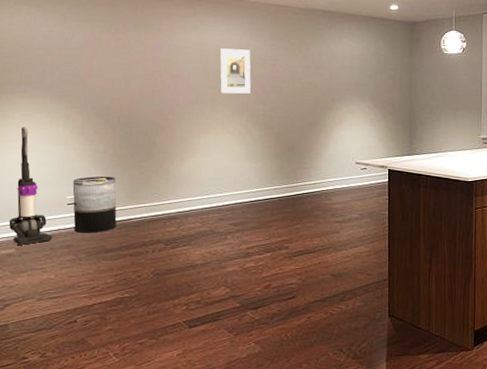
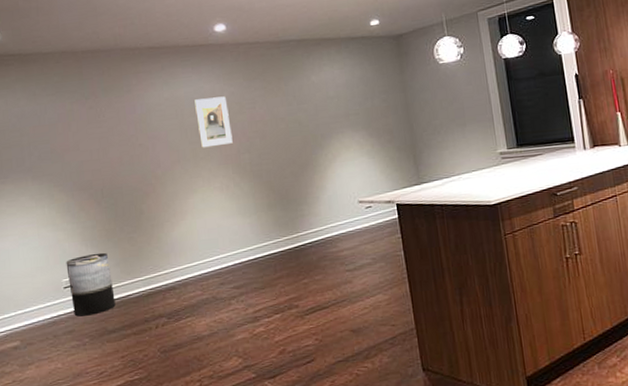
vacuum cleaner: present [8,127,52,245] -> none [8,213,54,336]

